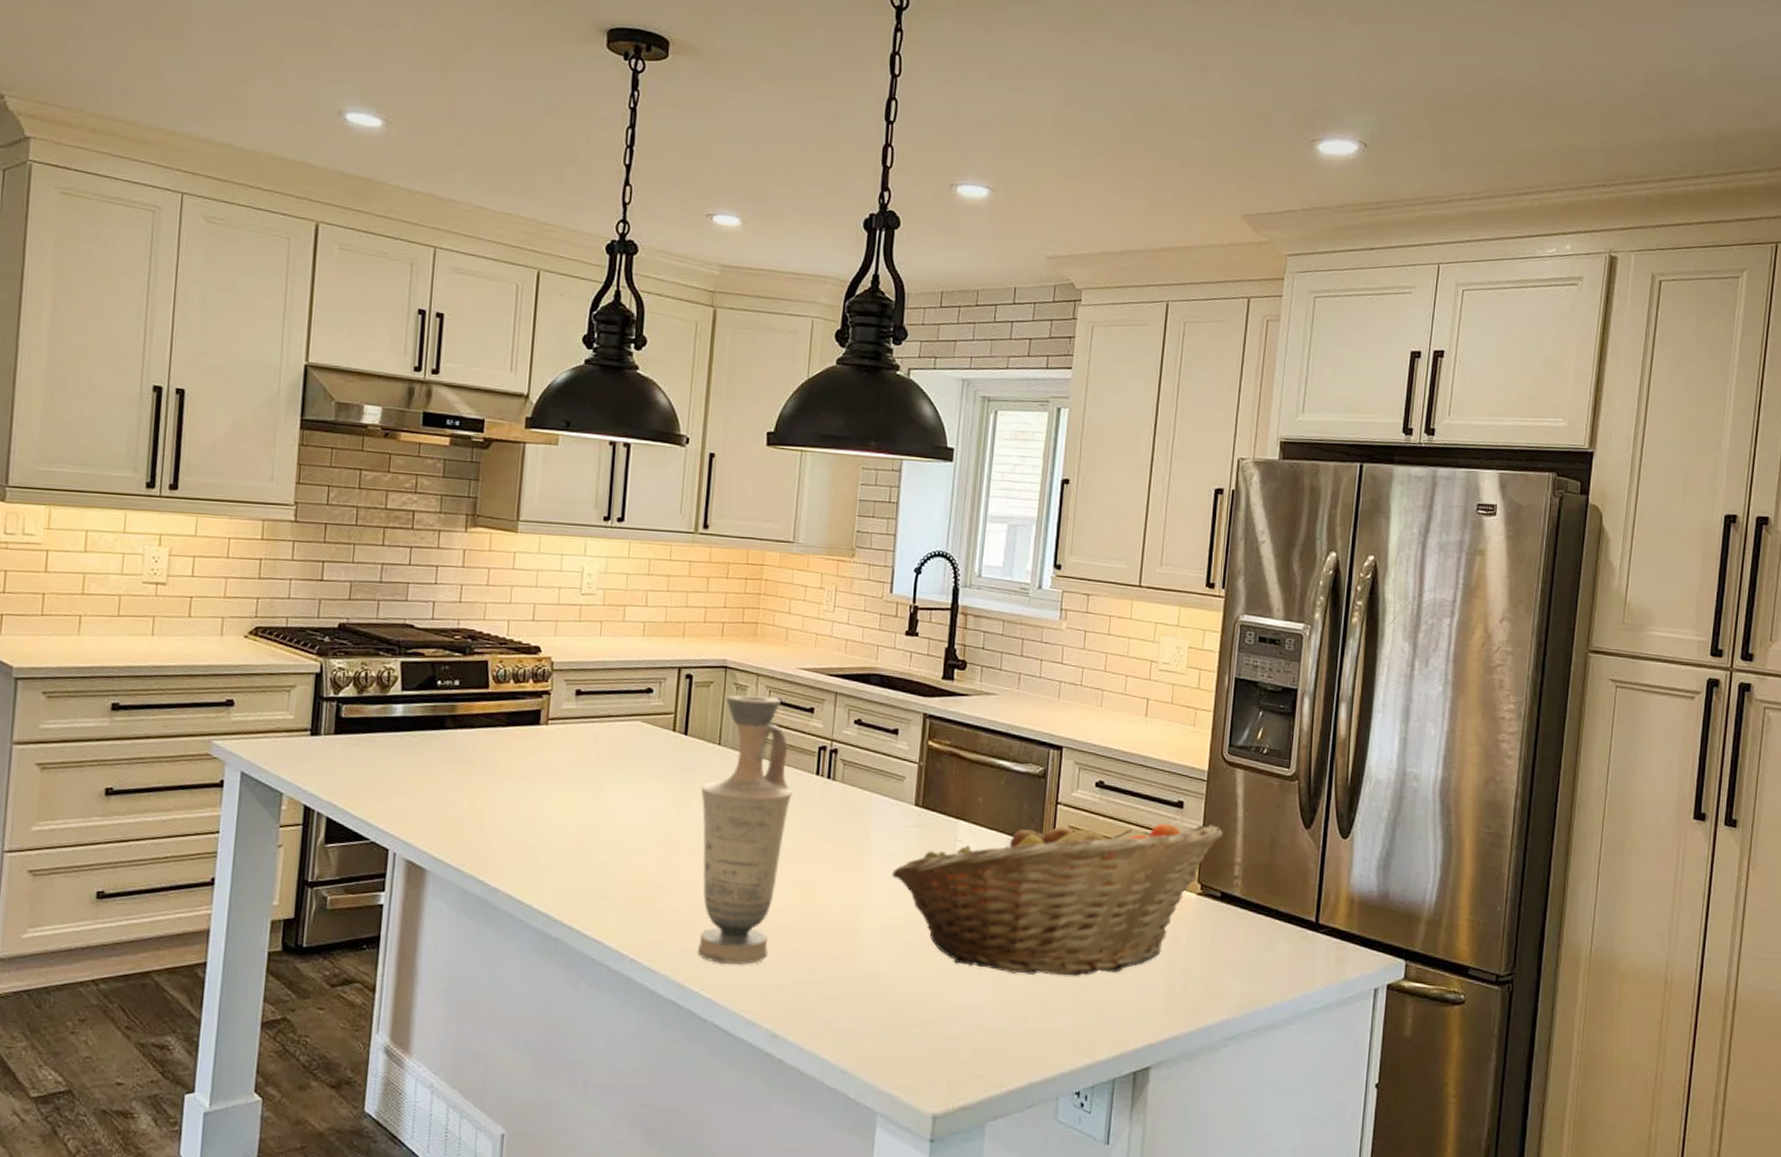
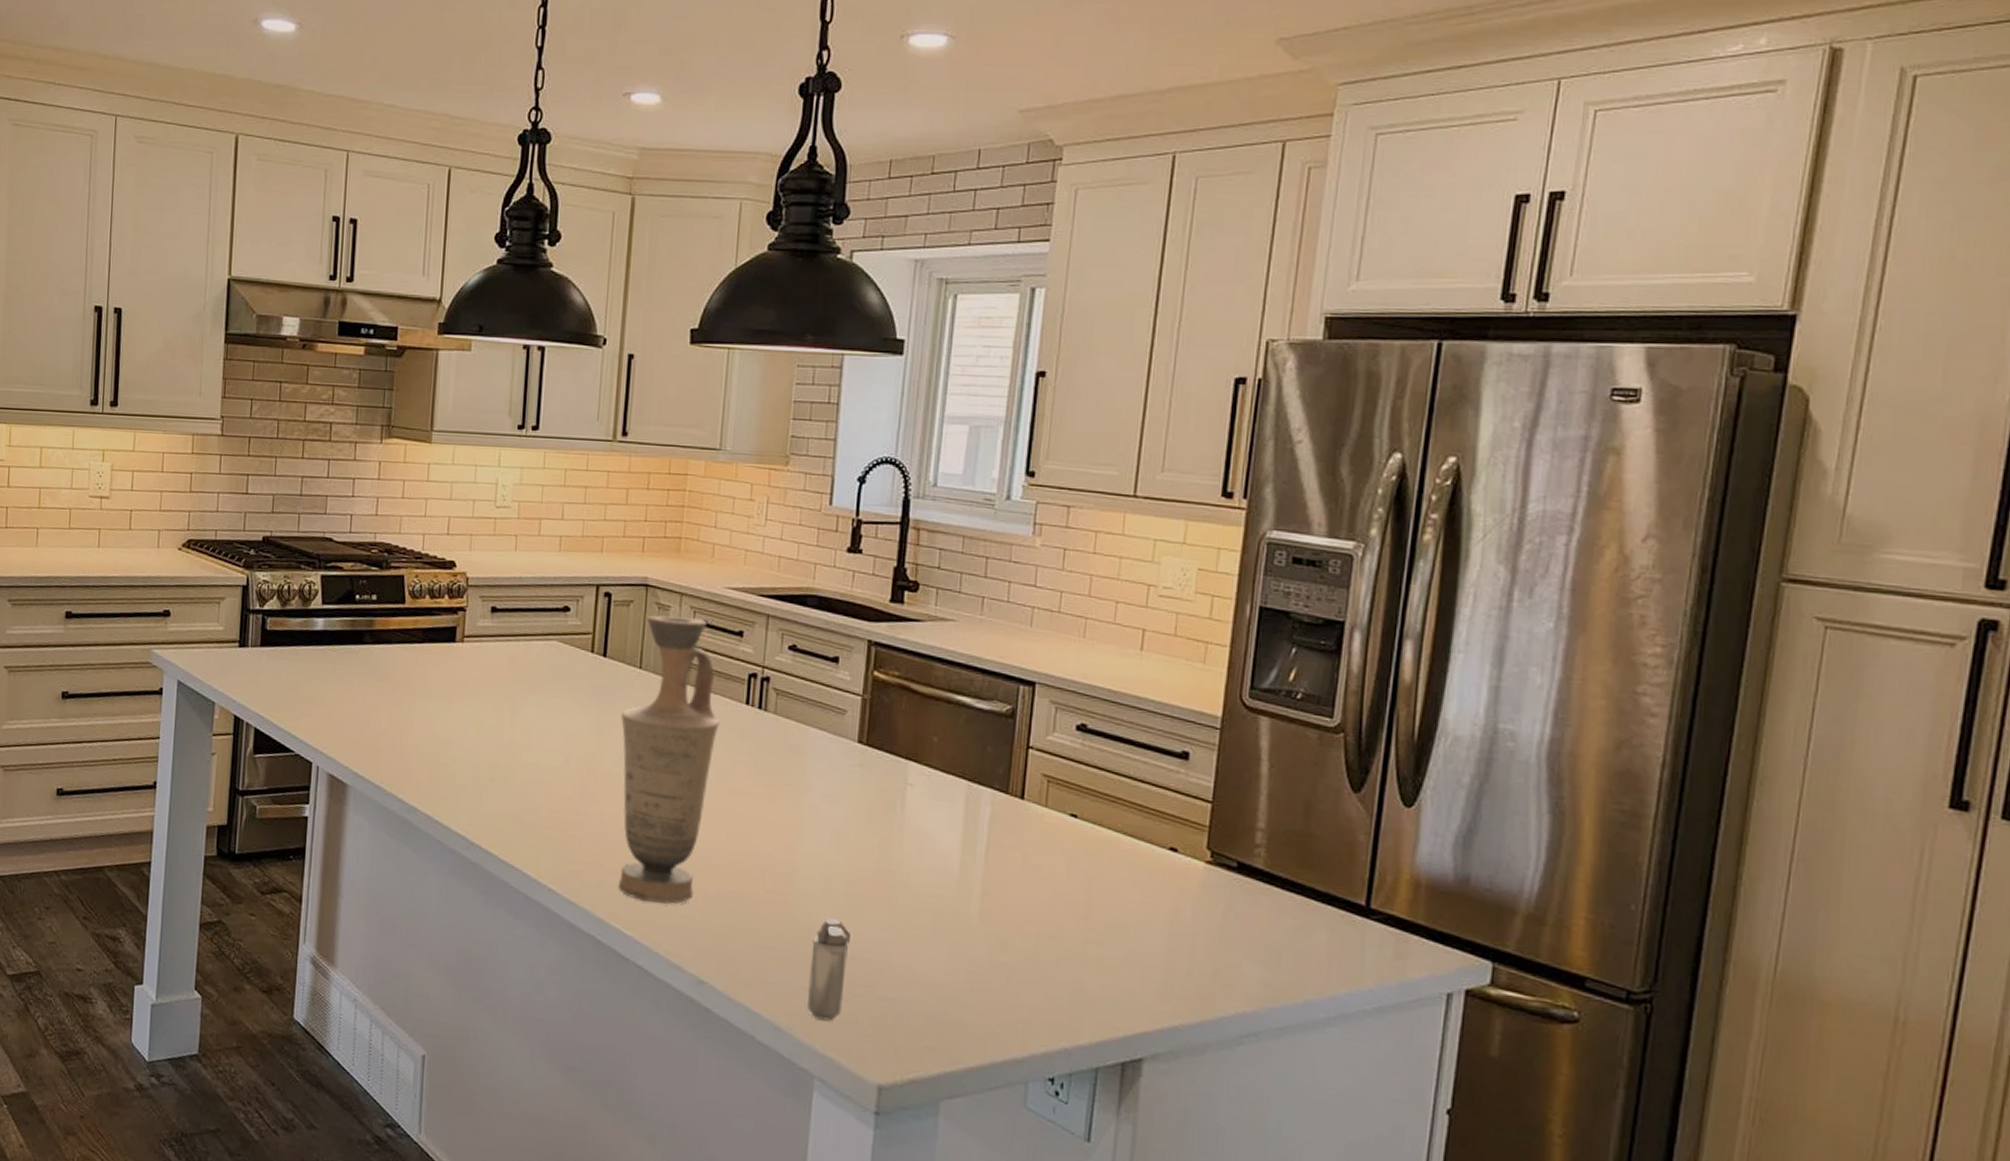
shaker: none [871,965,908,1061] -> present [807,917,850,1021]
fruit basket: present [892,815,1223,976] -> none [831,759,1241,947]

